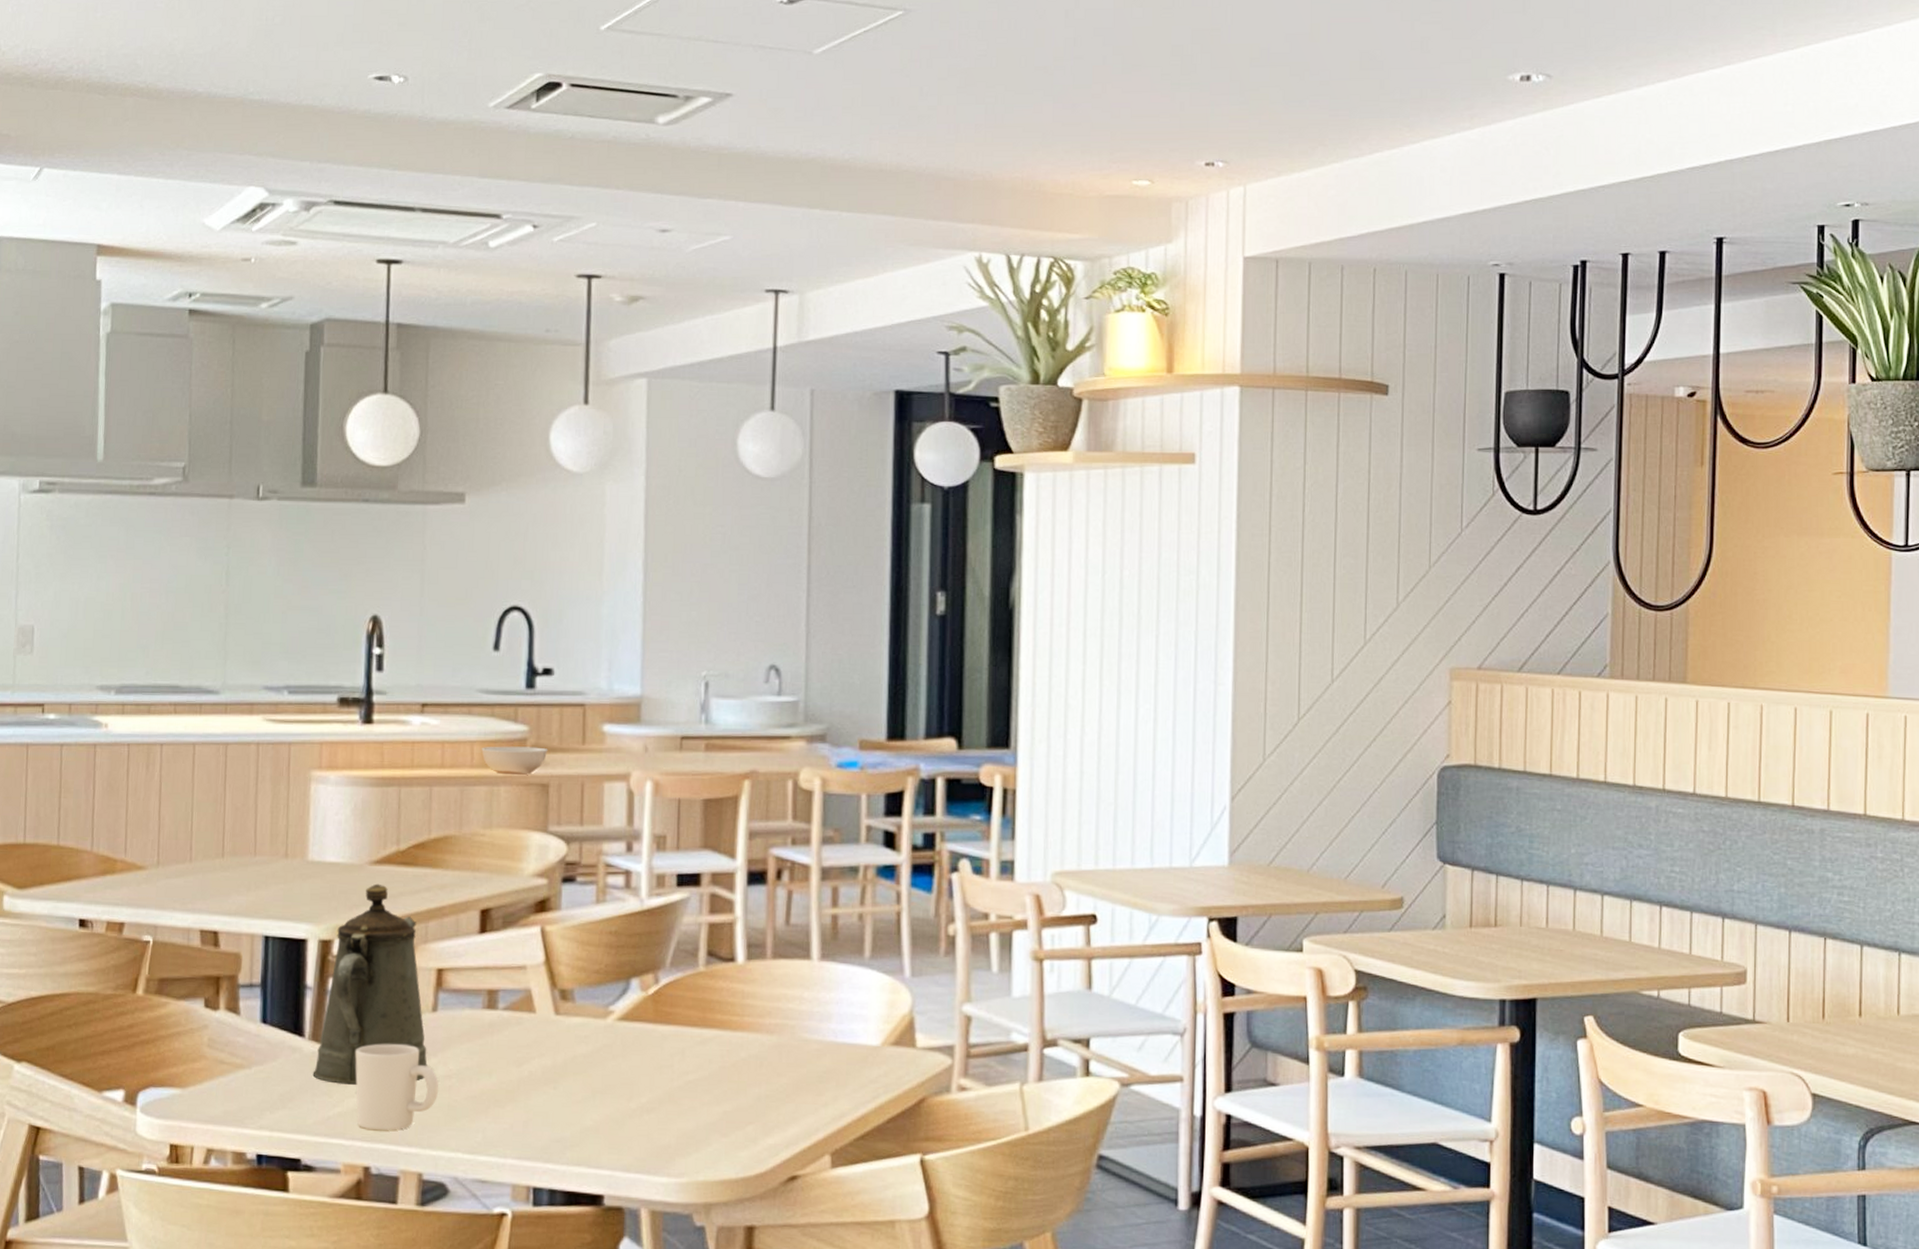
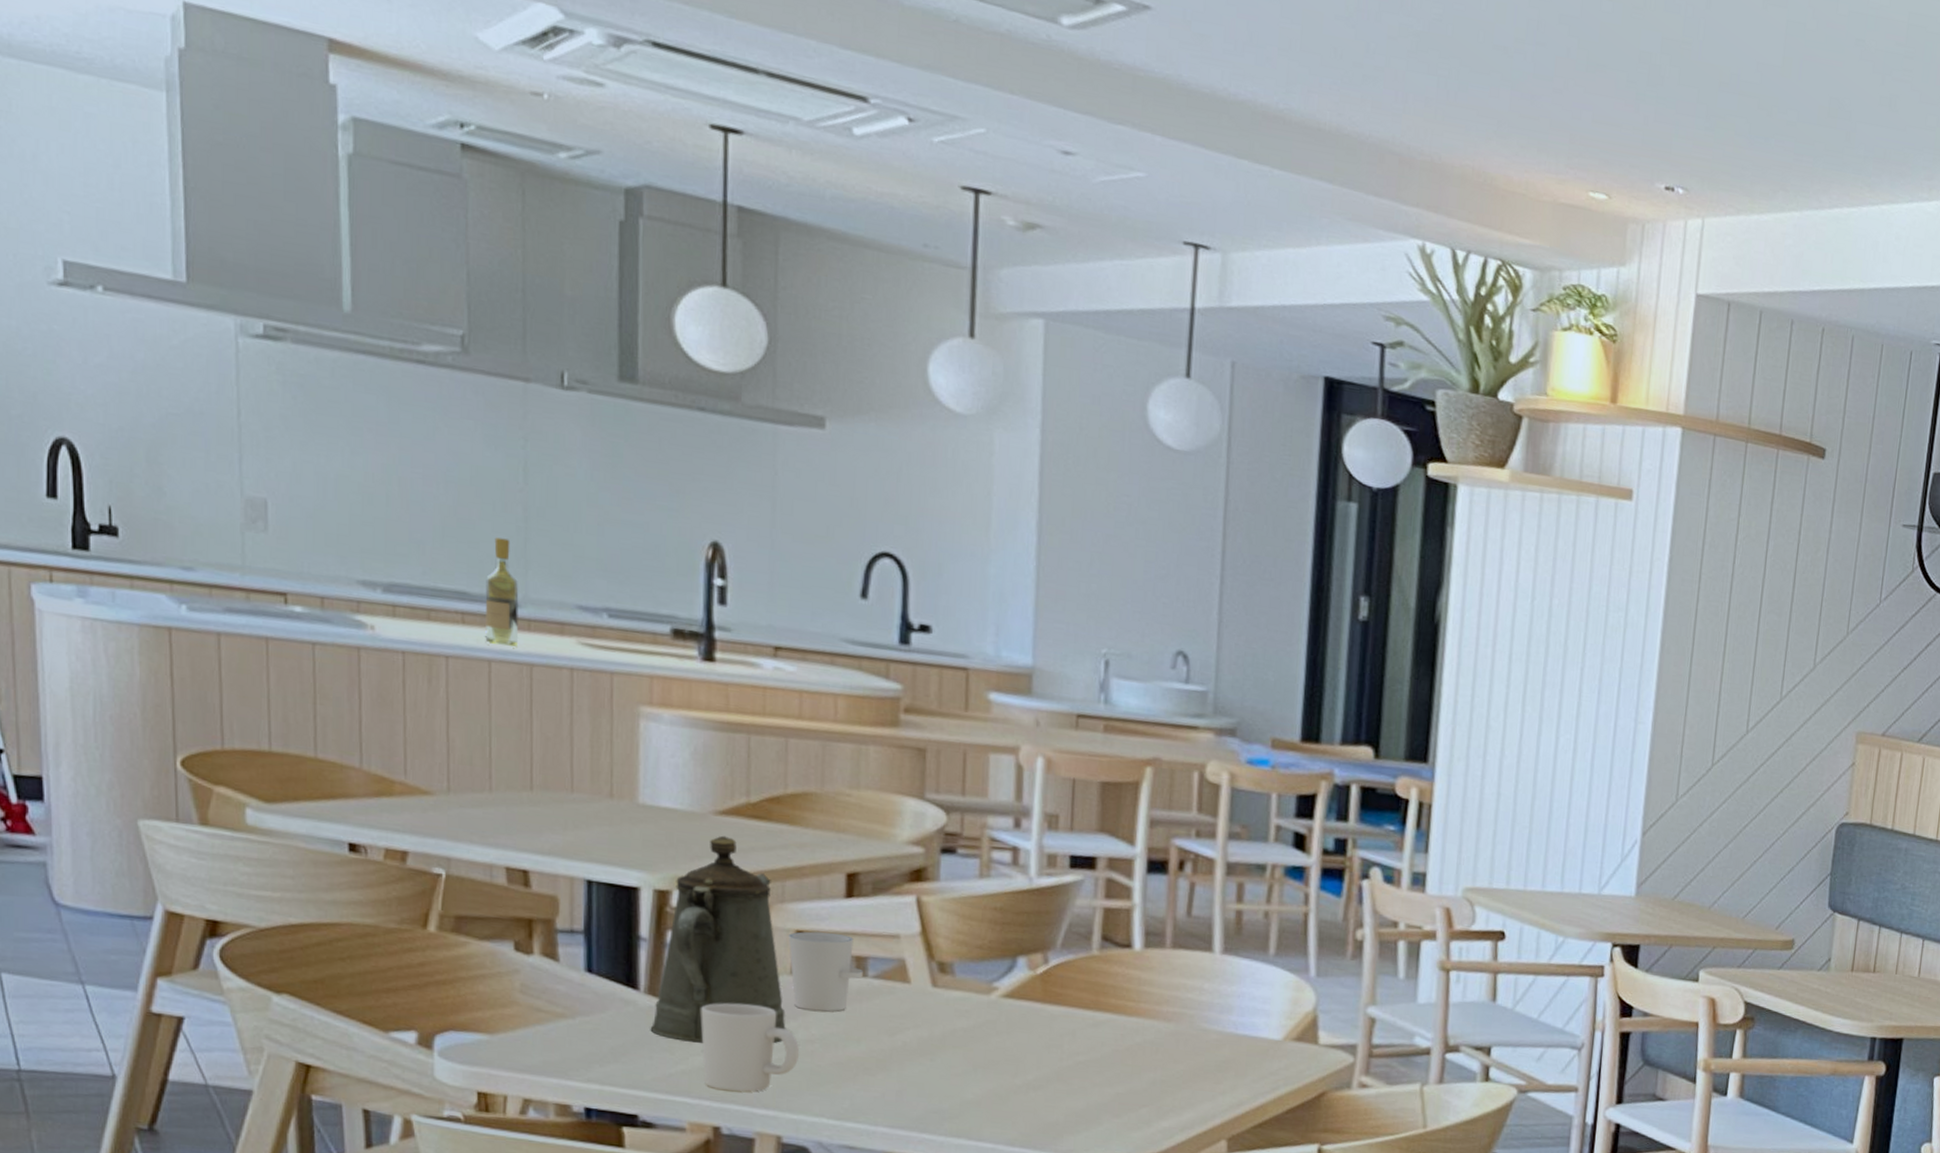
bottle: none [191,635,219,731] -> present [485,537,519,649]
cup: none [430,969,495,1047] -> present [788,931,864,1013]
bowl: present [481,746,548,775] -> none [847,701,925,737]

